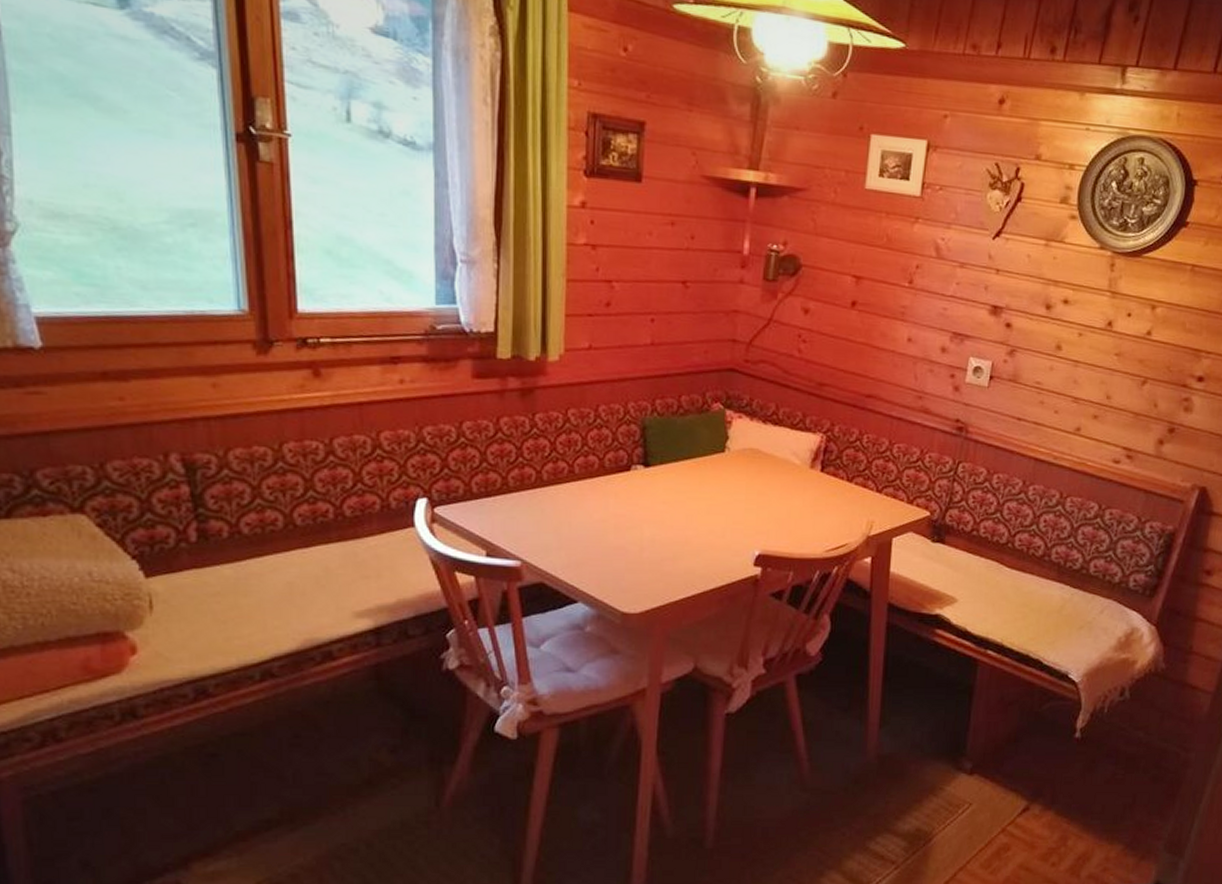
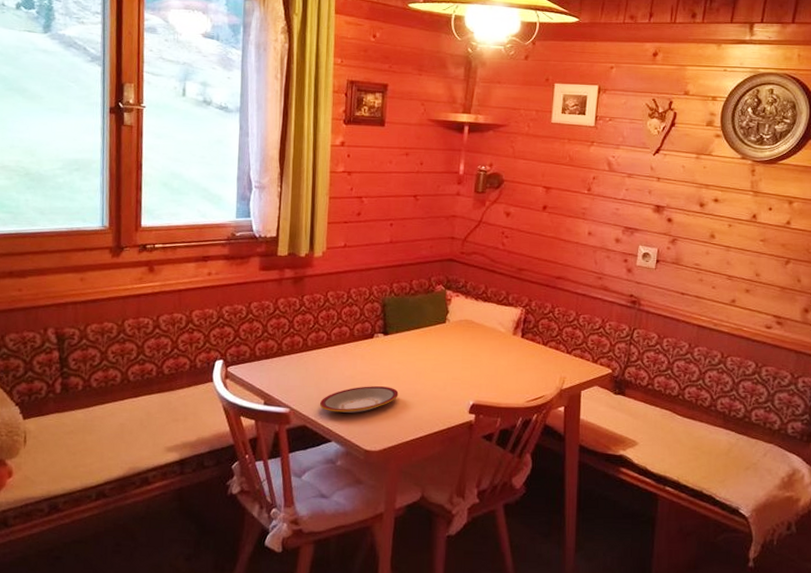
plate: none [560,532,664,567] -> present [319,386,399,413]

